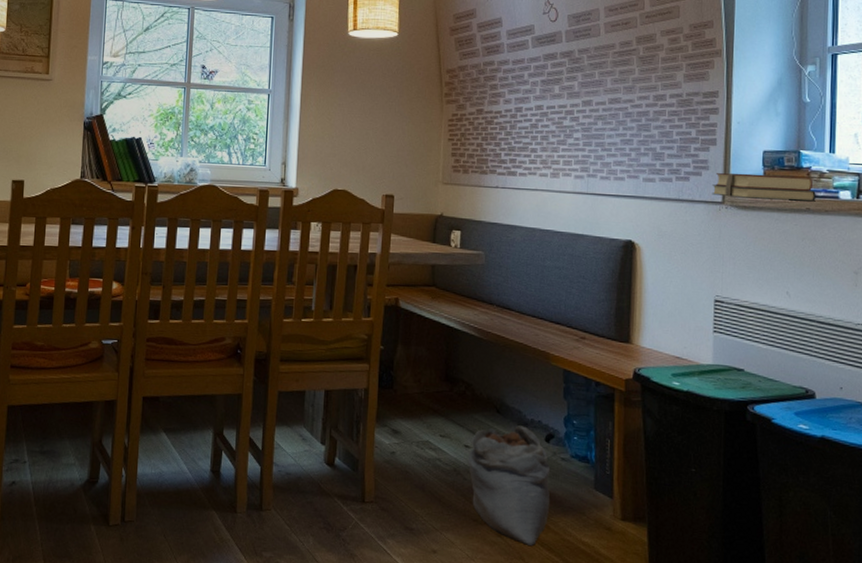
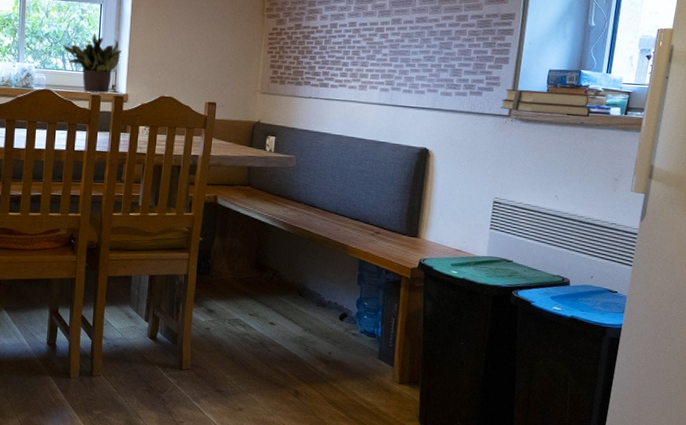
potted plant: none [228,124,291,187] -> present [63,32,122,93]
burlap sack: present [467,425,551,546] -> none [272,306,343,404]

